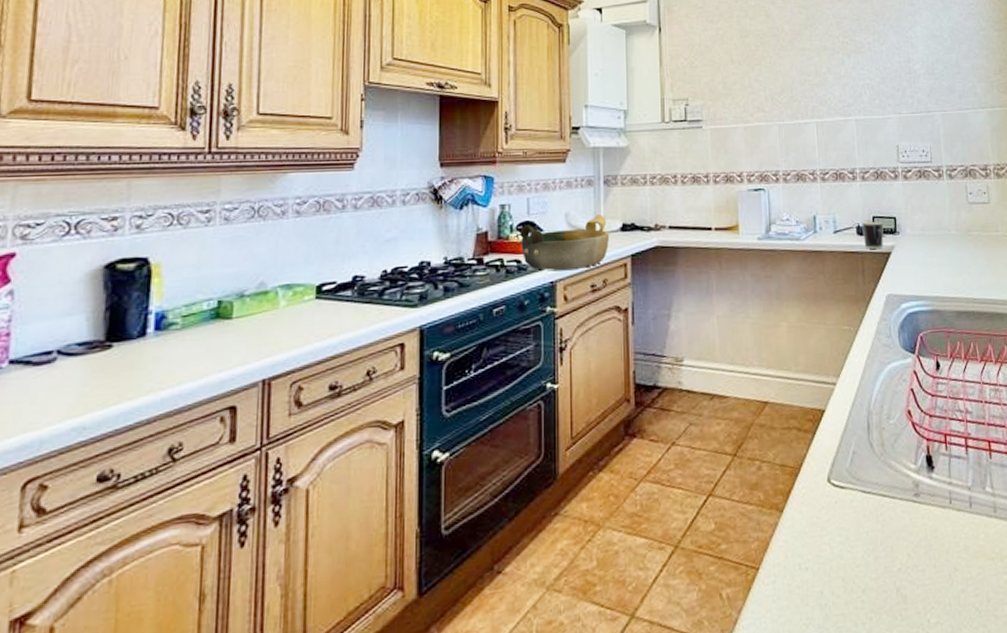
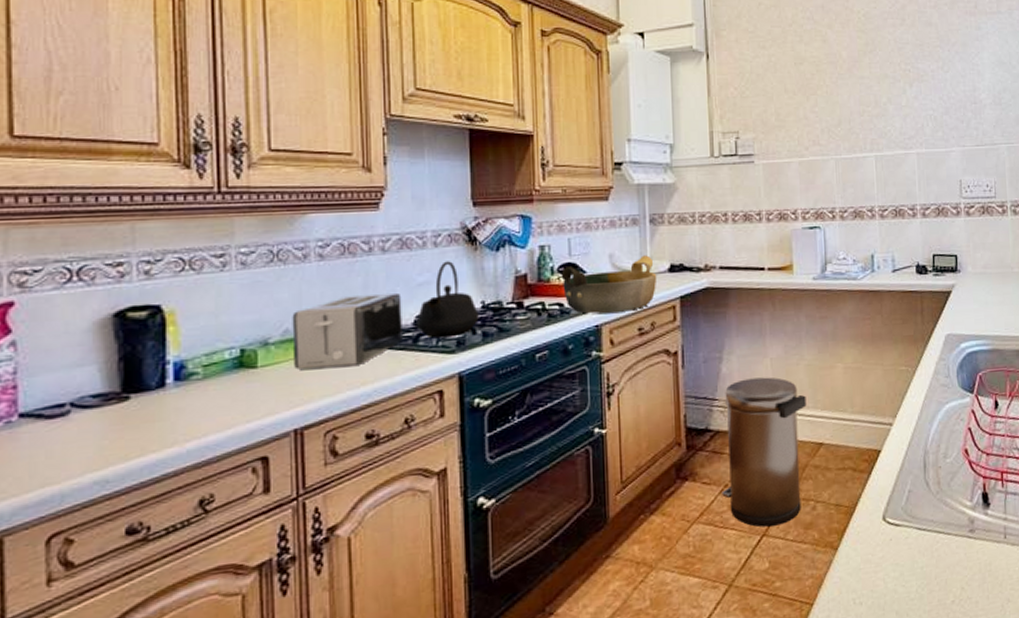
toaster: none [266,248,370,321] -> present [292,292,403,370]
kettle: none [382,218,441,291] -> present [416,261,479,337]
pedal bin: none [669,334,752,487] -> present [722,377,807,527]
mug: present [862,221,884,249] -> none [921,259,945,288]

